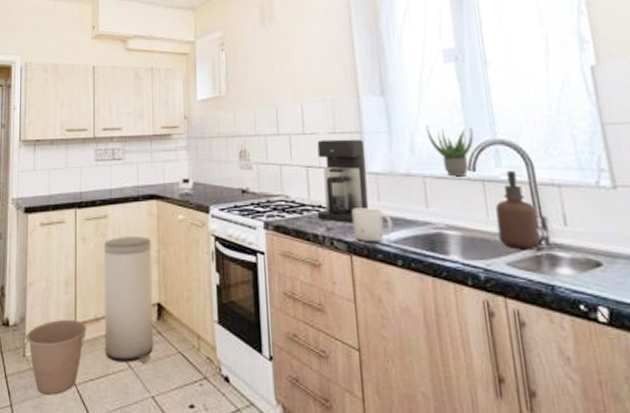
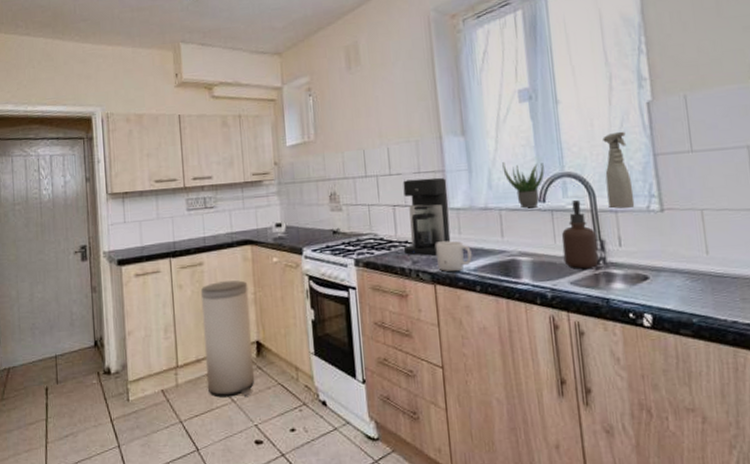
bucket: present [24,319,87,395] -> none [128,362,189,433]
spray bottle: none [540,97,582,184] -> present [603,131,635,209]

